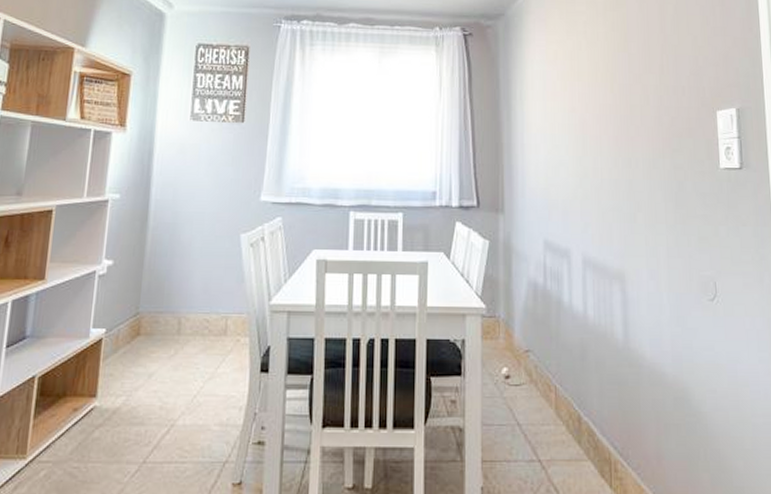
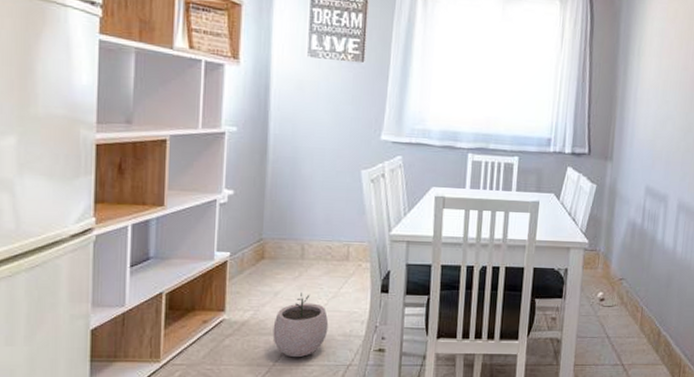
plant pot: none [144,373,204,453] -> present [272,292,329,358]

